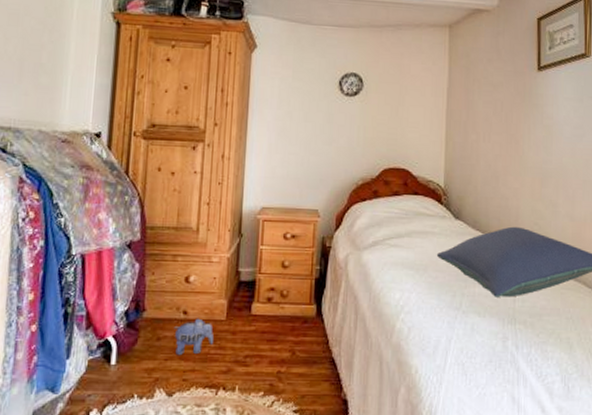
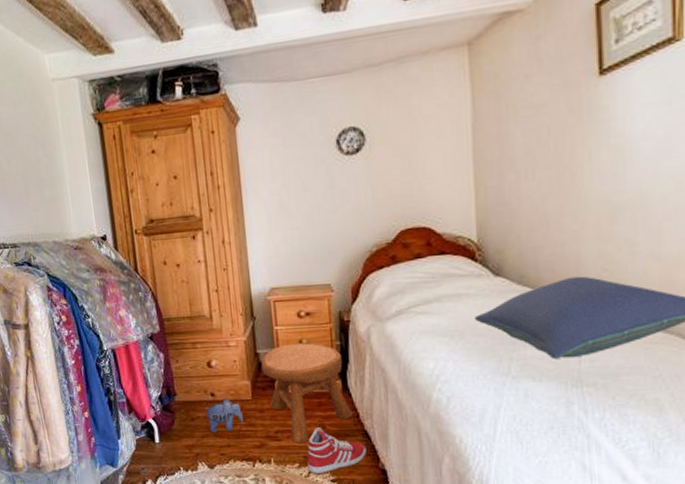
stool: none [240,264,323,371] -> present [261,343,353,444]
sneaker: none [272,353,331,405] -> present [307,427,367,475]

